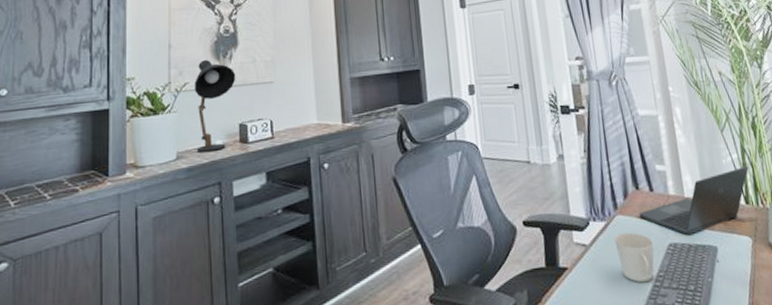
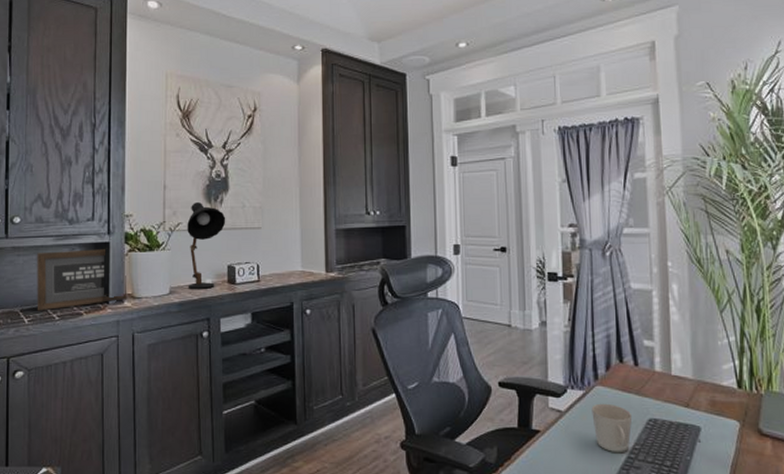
picture frame: none [25,117,130,192] -> present [37,249,128,311]
laptop: present [639,166,749,236] -> none [620,350,746,413]

